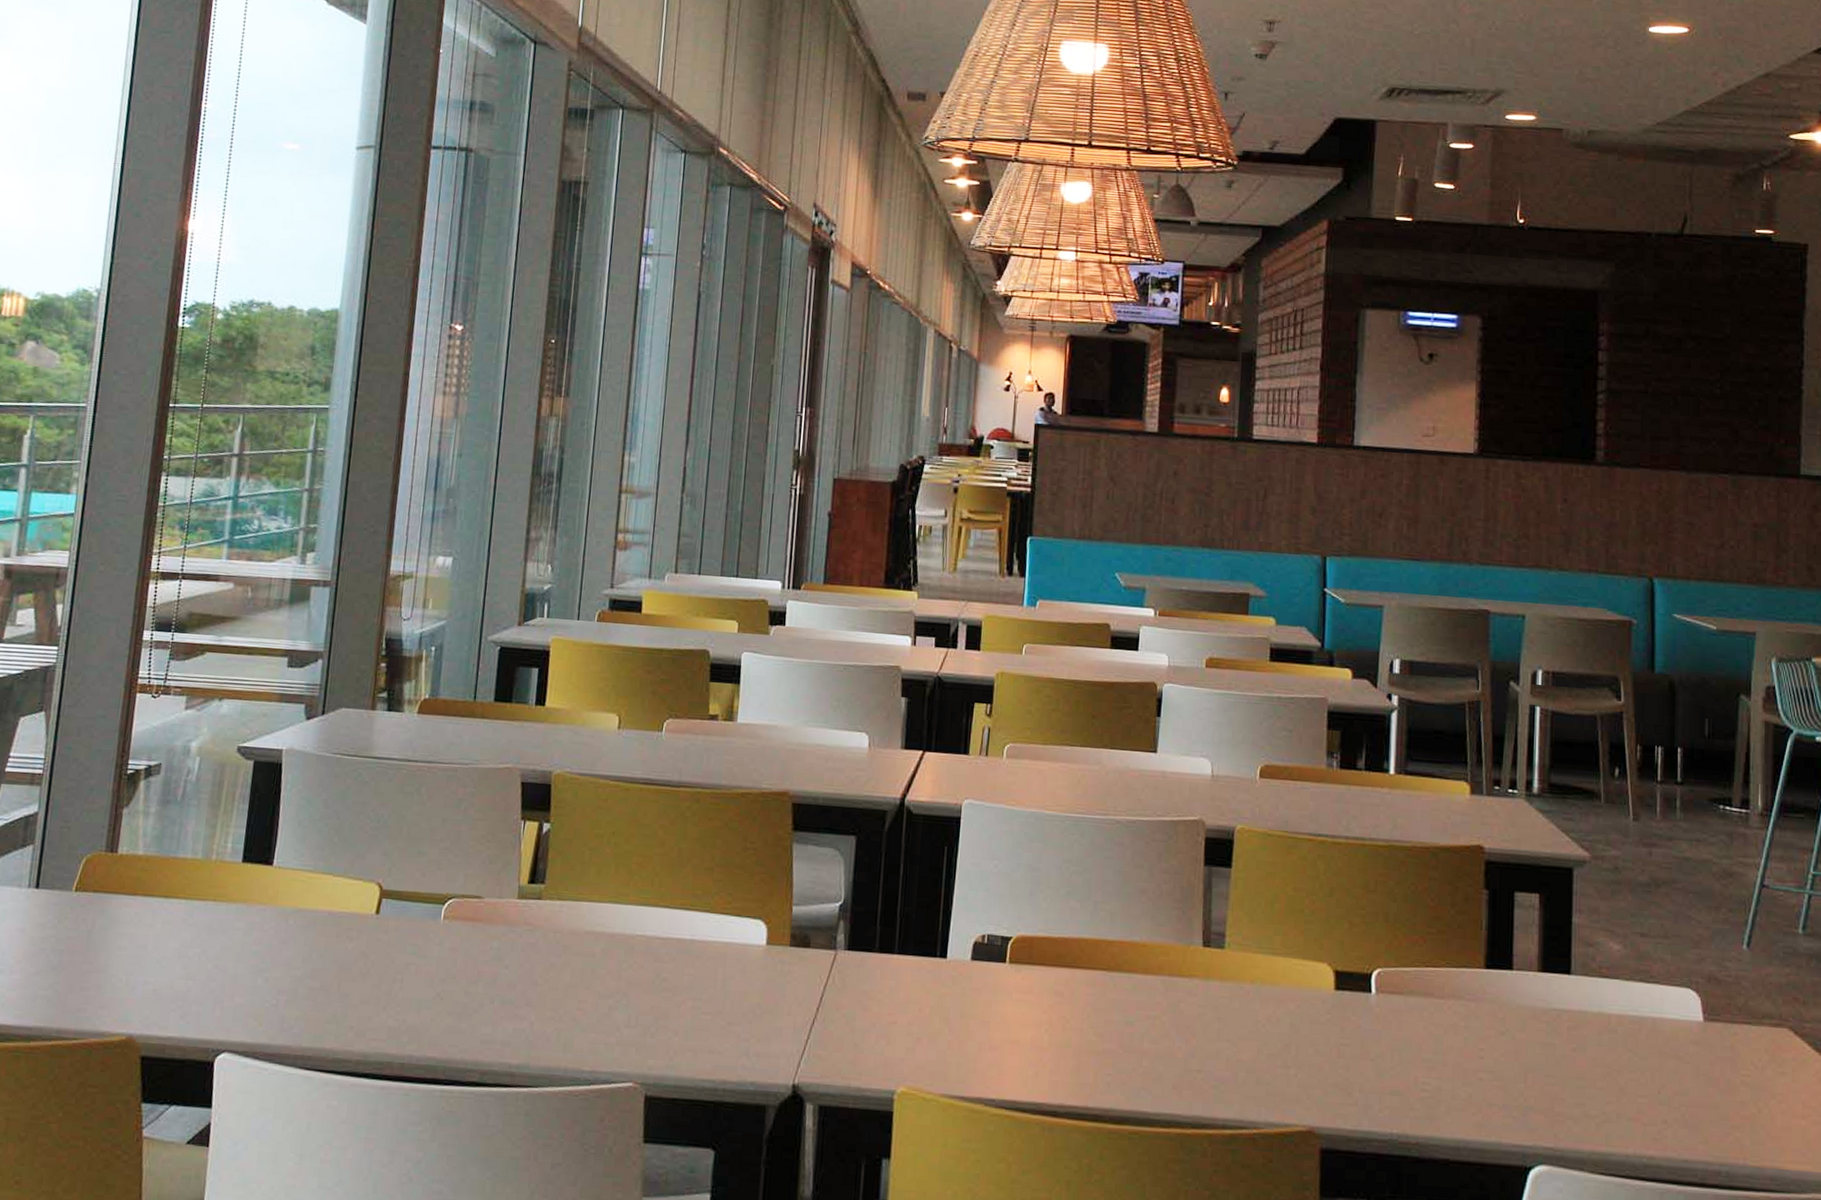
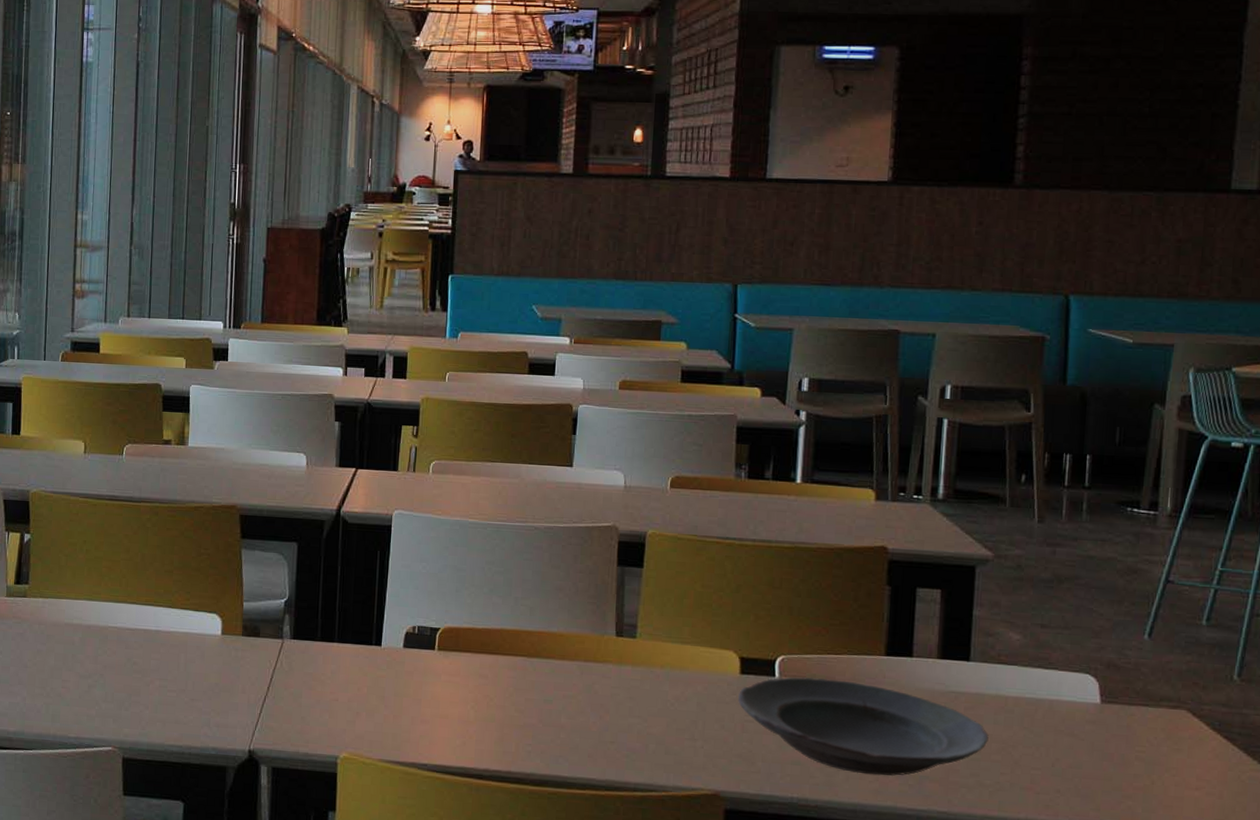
plate: none [1333,993,1593,1107] -> present [738,677,989,776]

